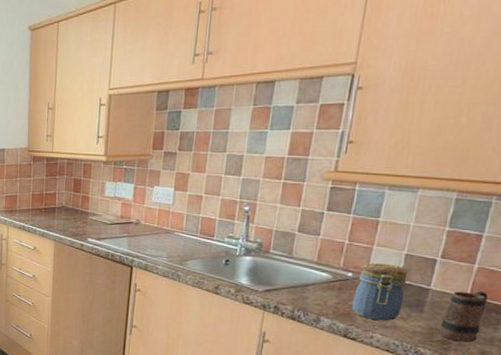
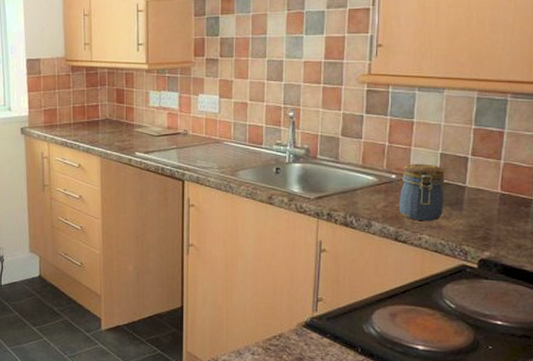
mug: present [440,291,488,343] -> none [480,186,516,237]

